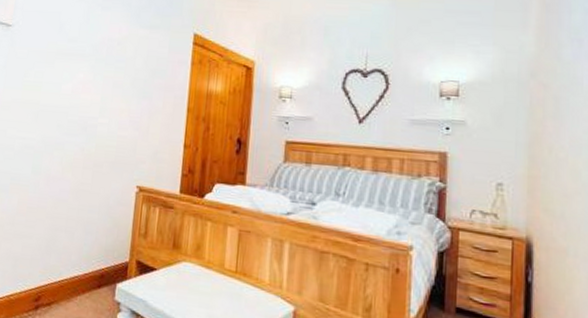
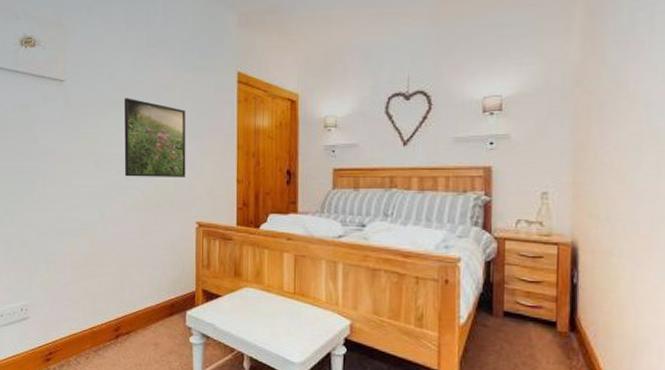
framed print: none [65,49,136,137] -> present [124,98,186,177]

